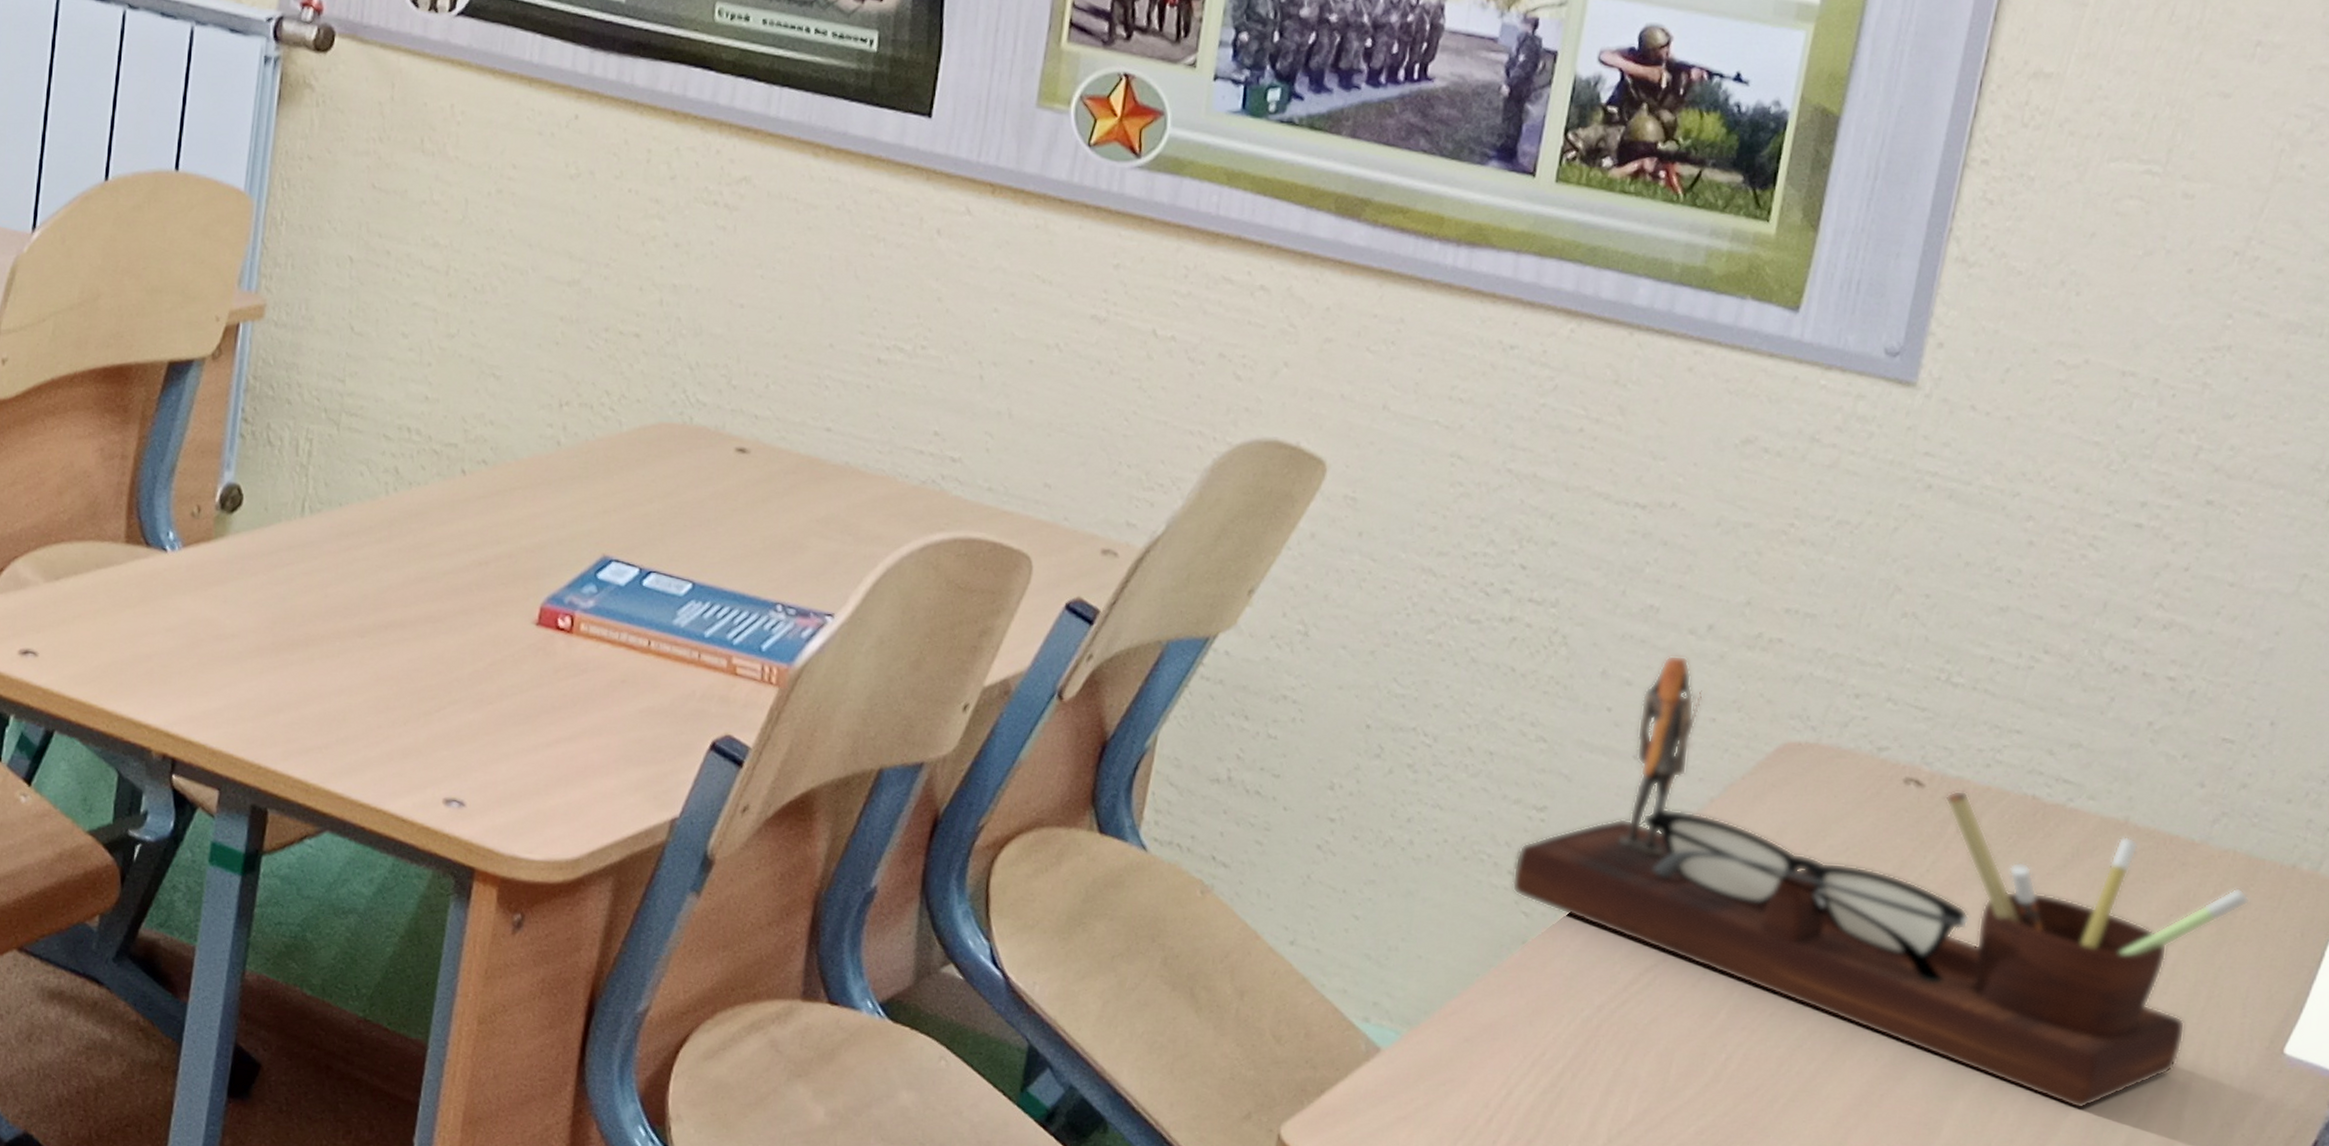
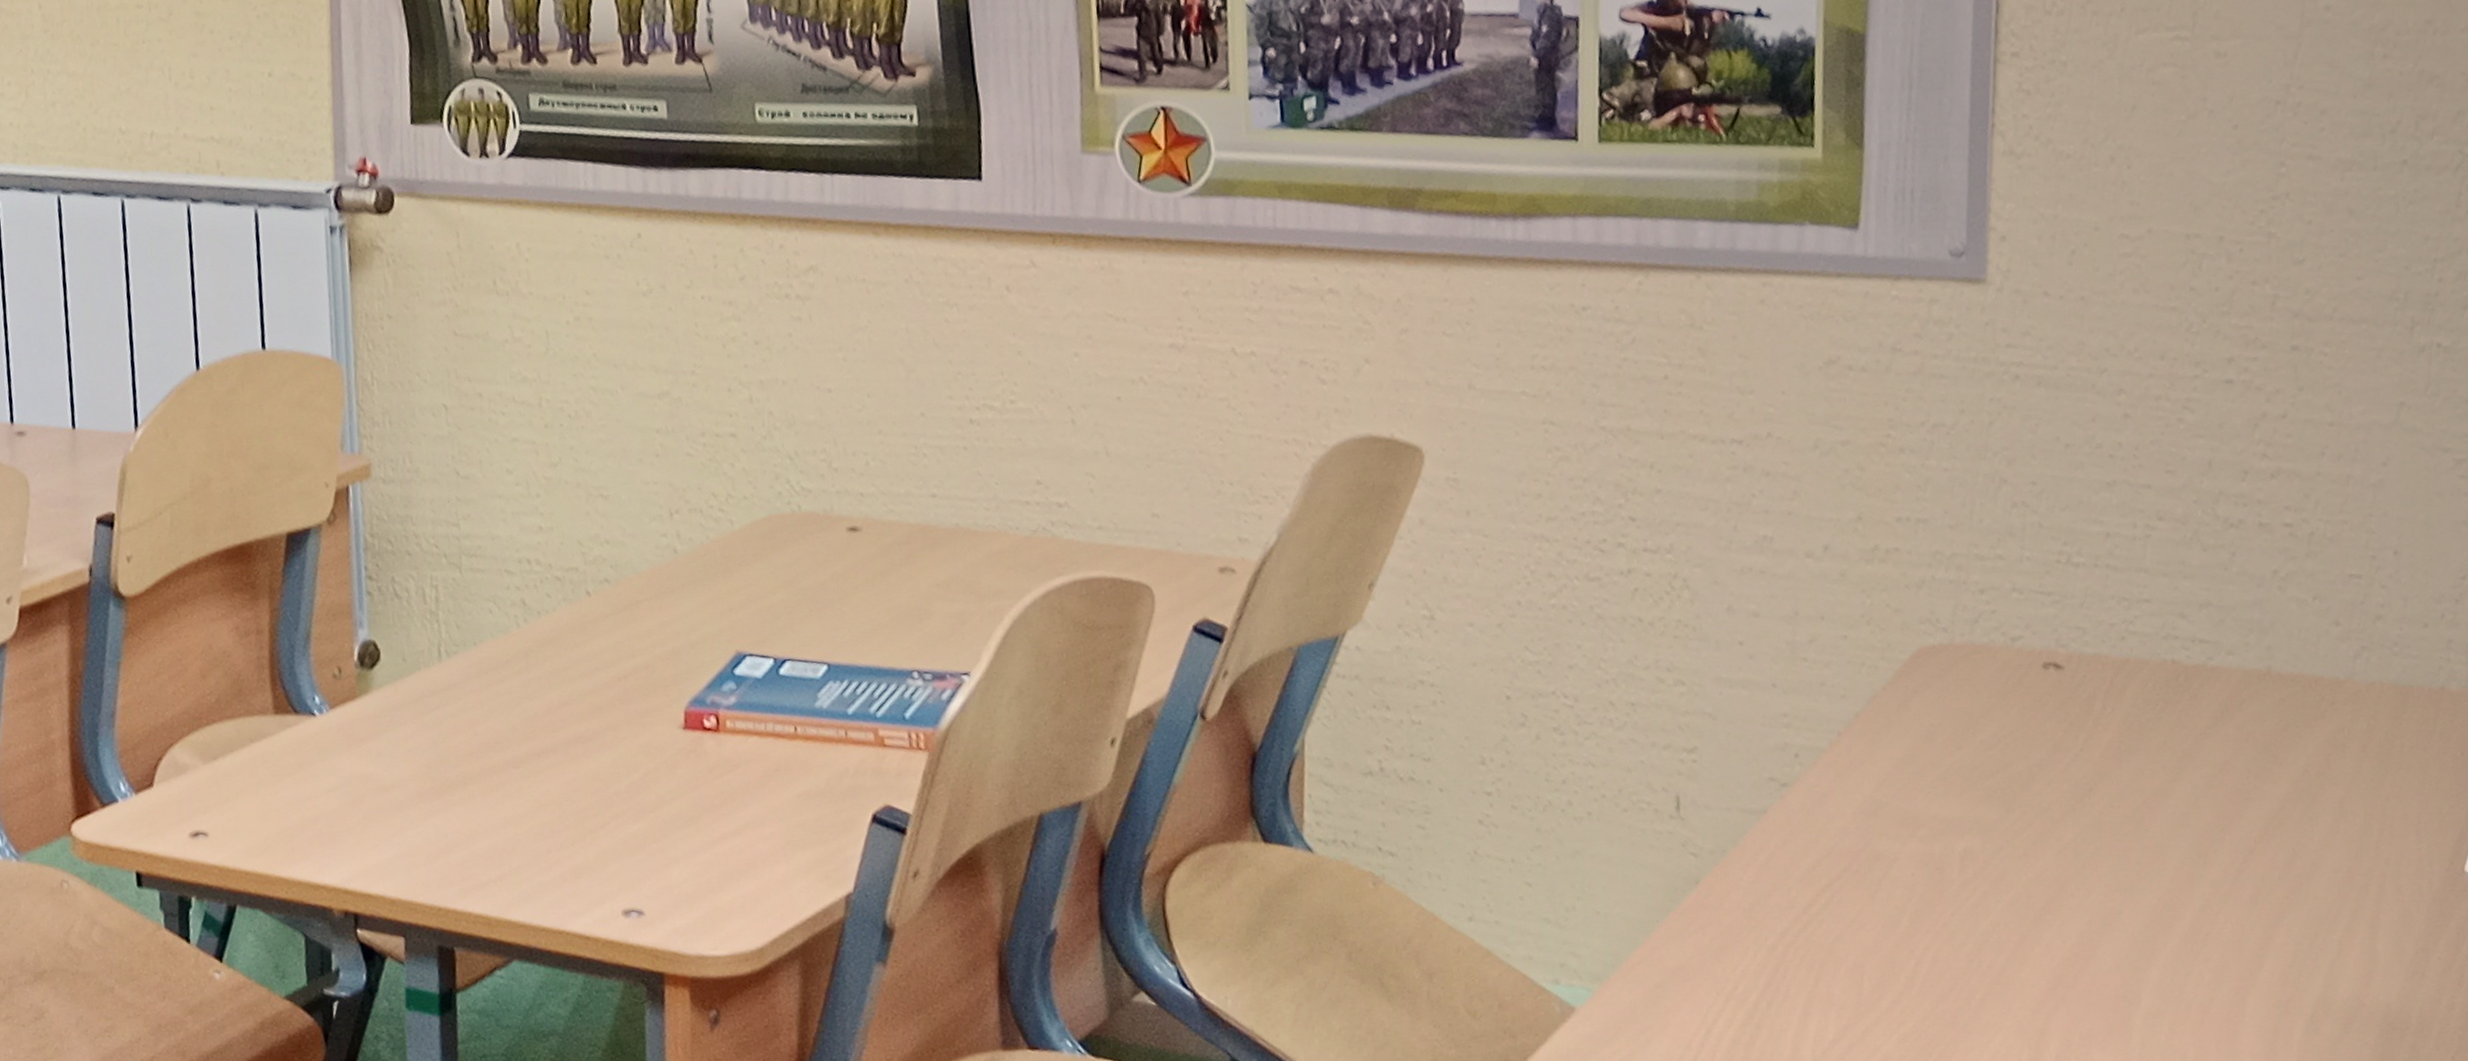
desk organizer: present [1512,655,2250,1110] -> none [1674,579,2405,959]

